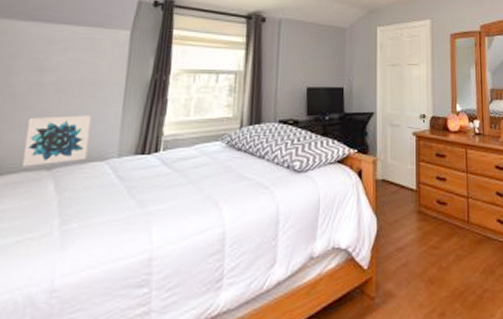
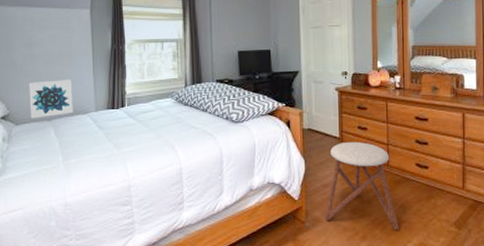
stool: none [398,194,481,302] -> present [325,141,399,230]

